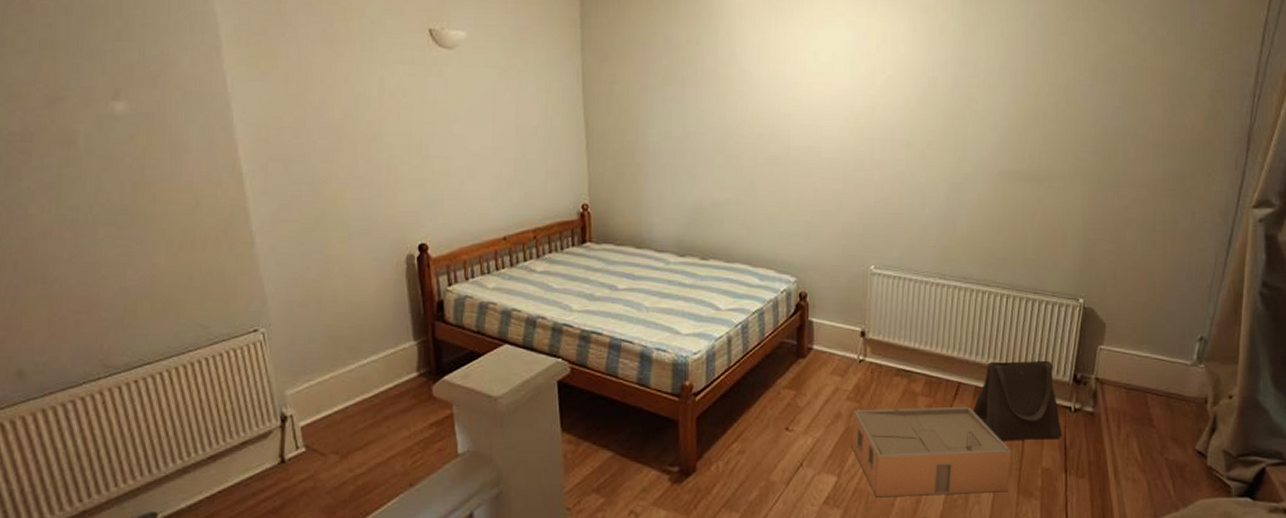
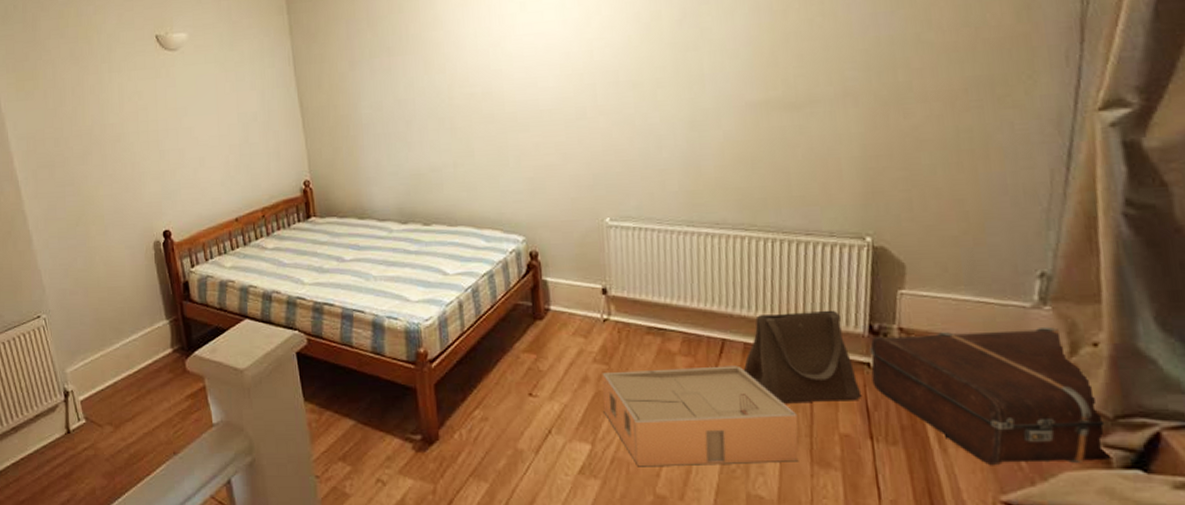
suitcase: none [1071,381,1232,494] -> present [869,326,1112,465]

